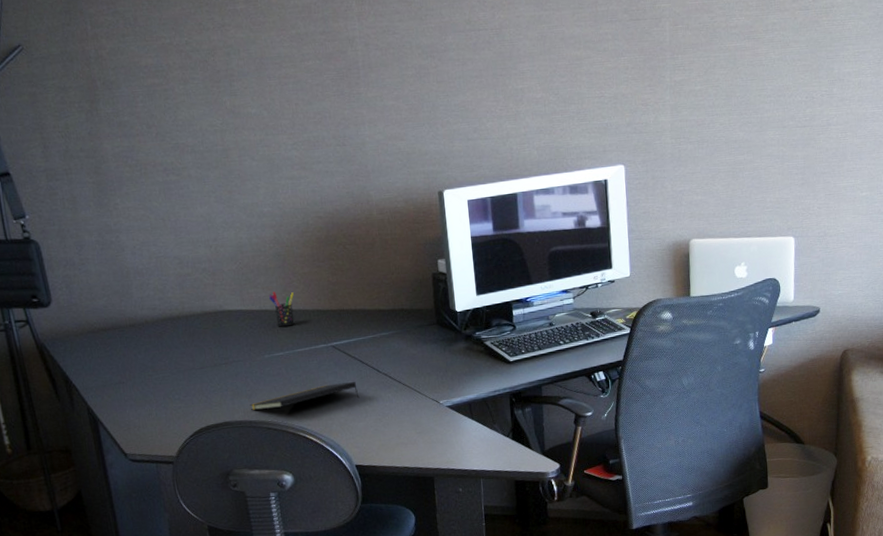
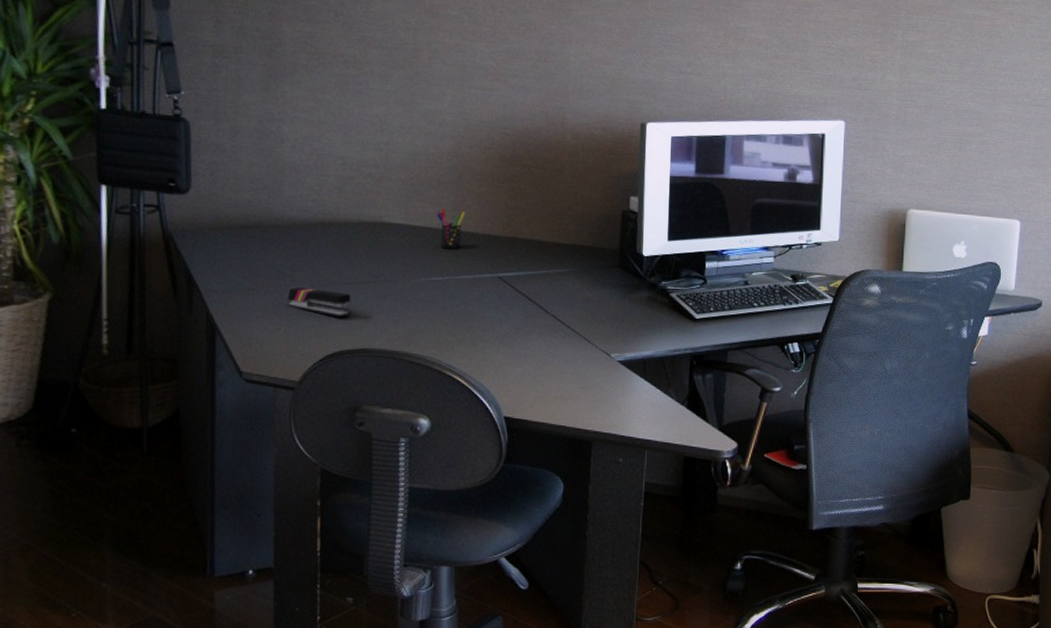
stapler: none [153,375,211,398] -> present [287,287,352,318]
notepad: present [249,382,360,410] -> none [394,320,521,340]

